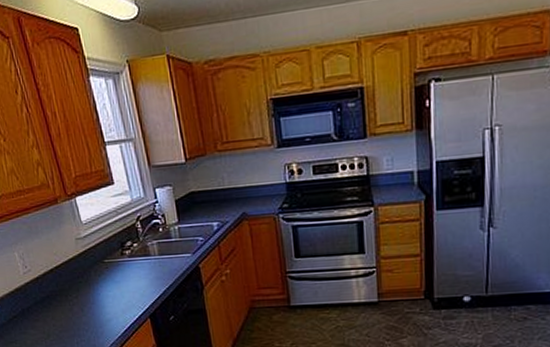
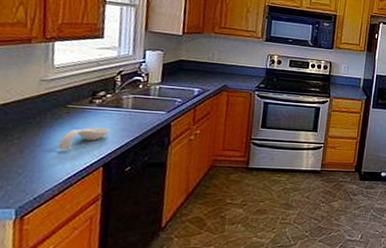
spoon rest: none [108,279,146,305] -> present [57,127,110,150]

